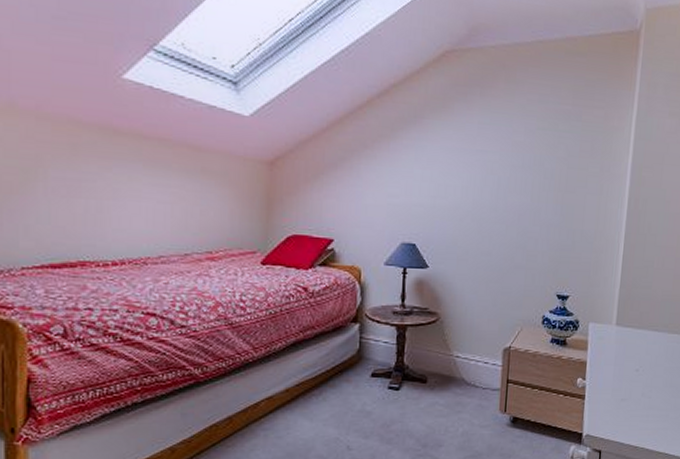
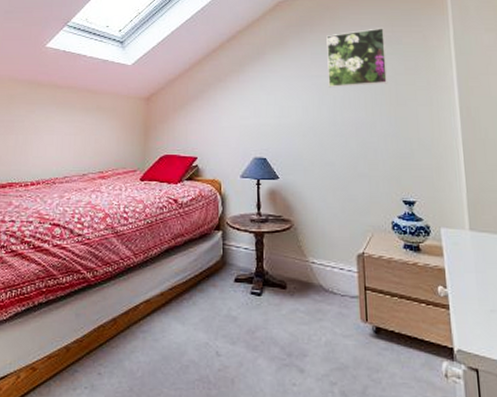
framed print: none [494,98,565,167] -> present [326,28,388,88]

